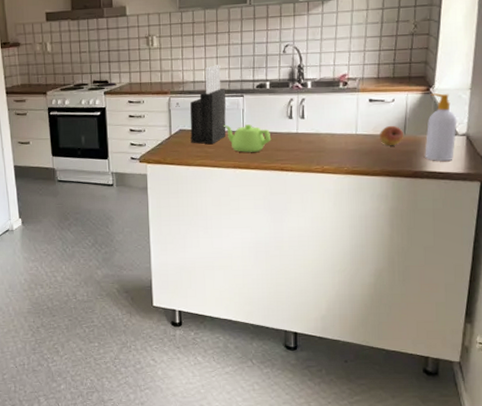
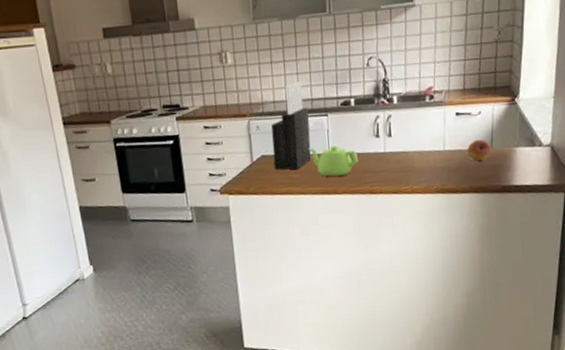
soap bottle: present [425,93,457,161] -> none [511,103,542,174]

